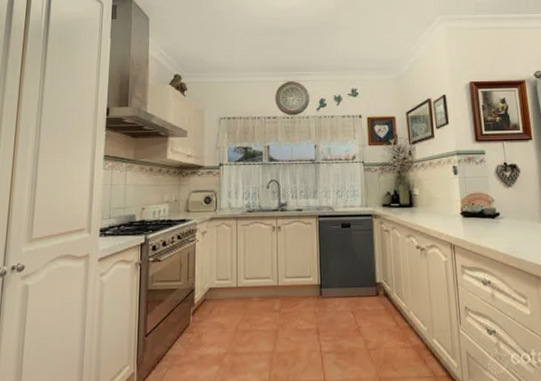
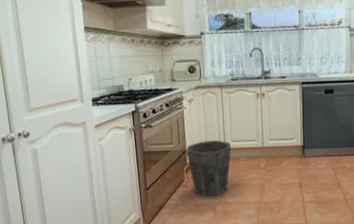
waste bin: none [194,277,244,346] -> present [185,140,232,197]

